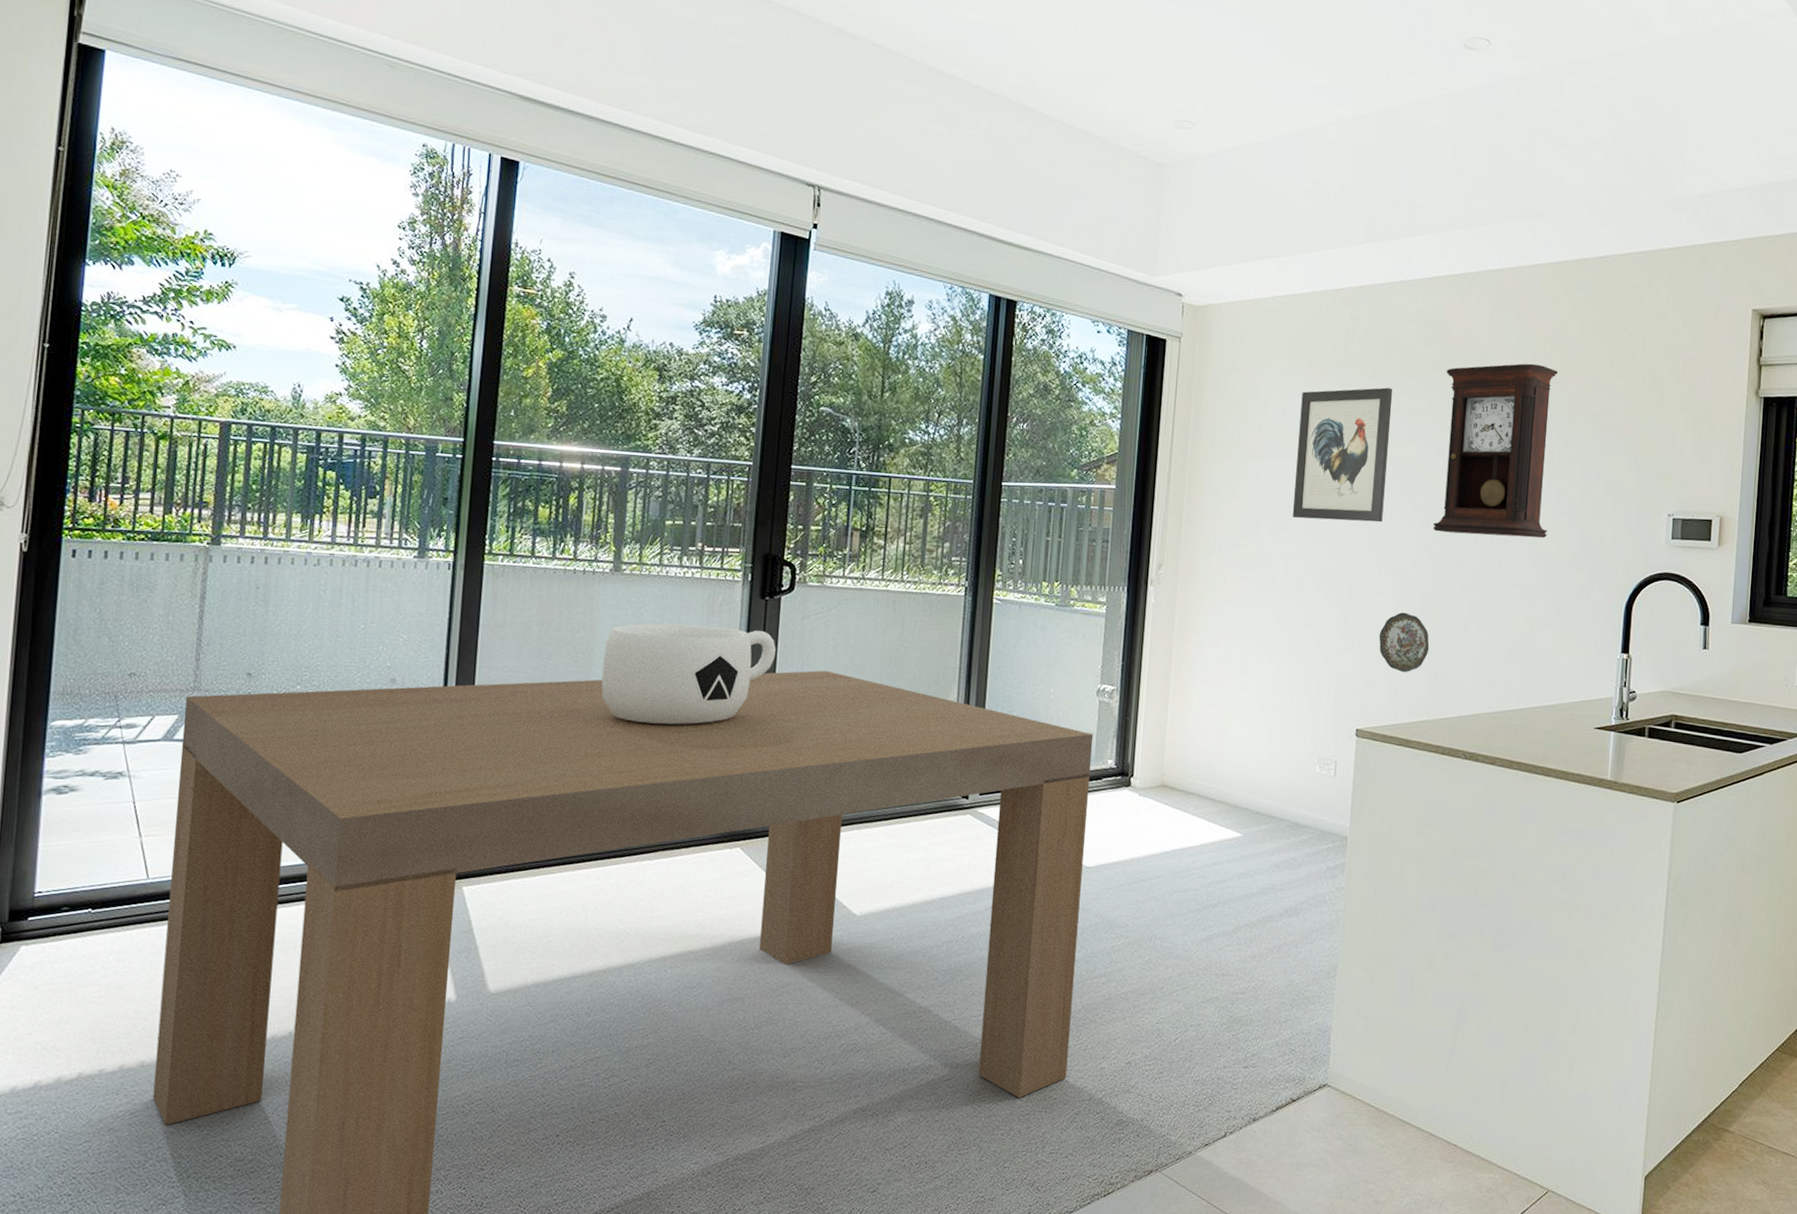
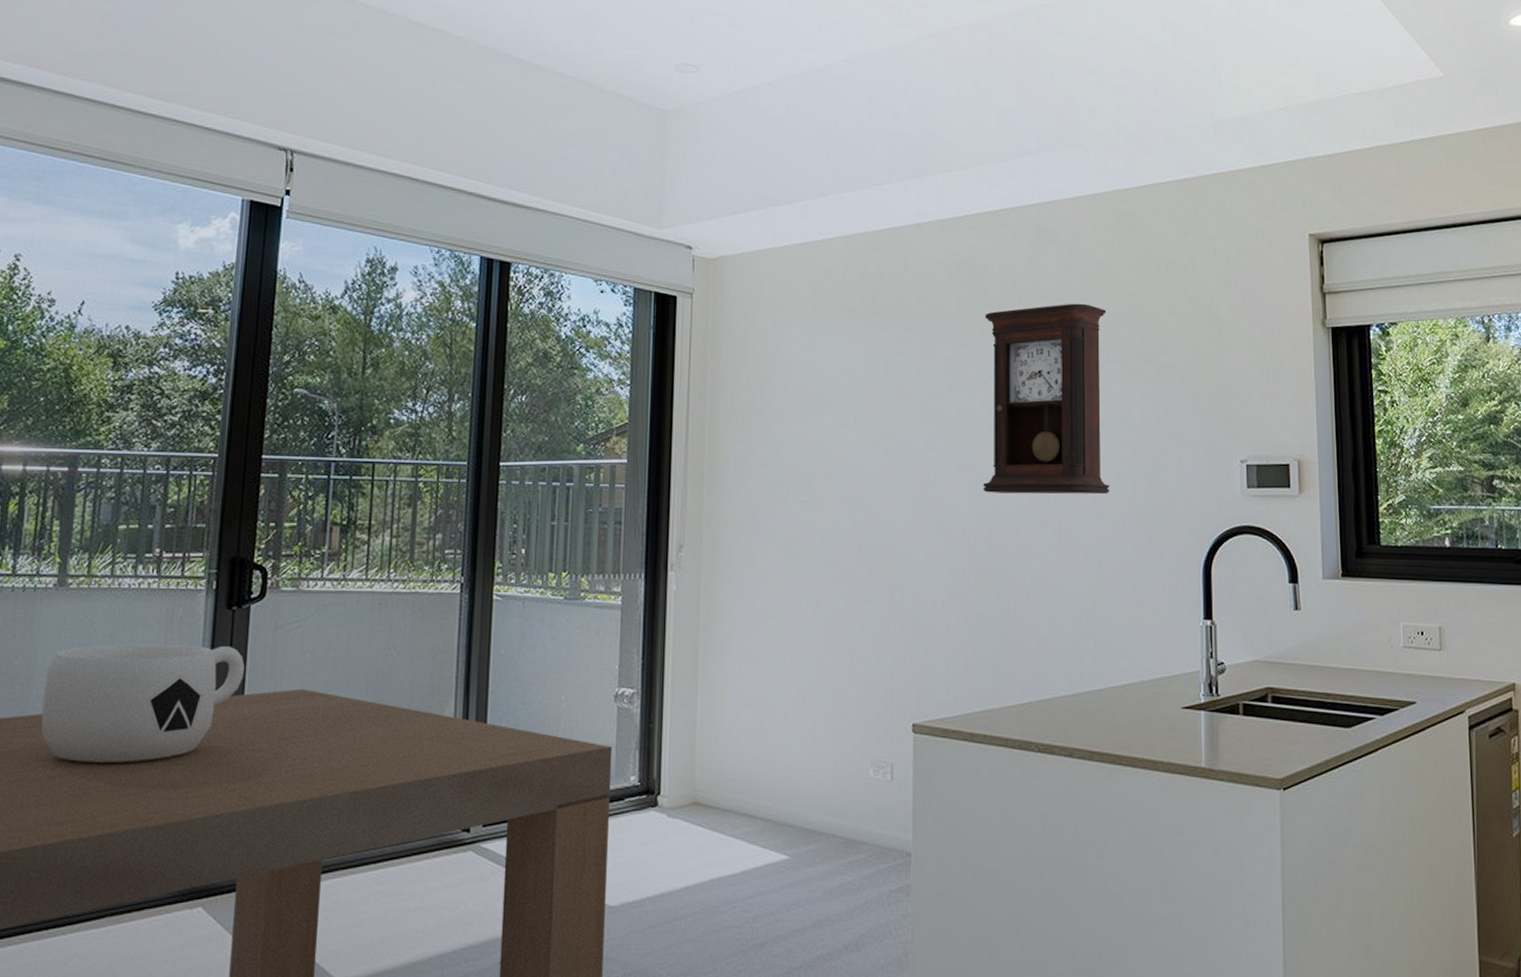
wall art: present [1292,387,1393,523] -> none [825,337,928,486]
decorative plate: present [1378,612,1430,673] -> none [931,586,989,656]

